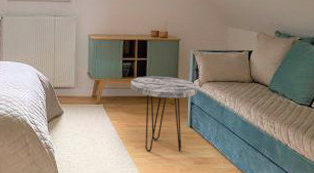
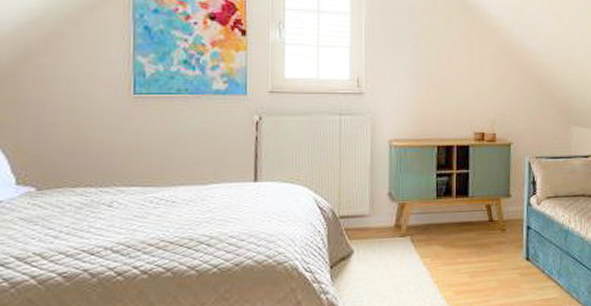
side table: present [131,76,198,152] -> none [448,193,536,298]

